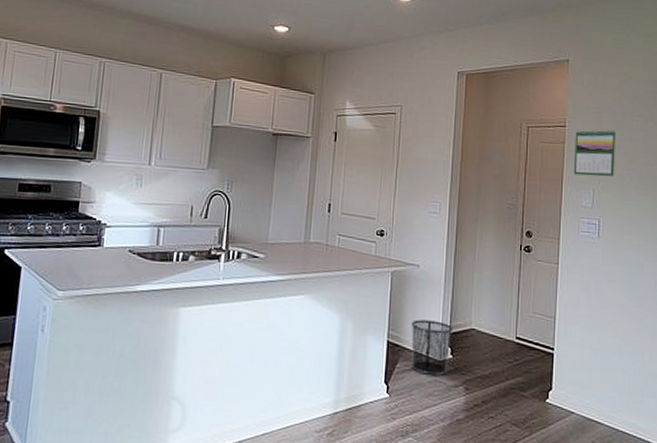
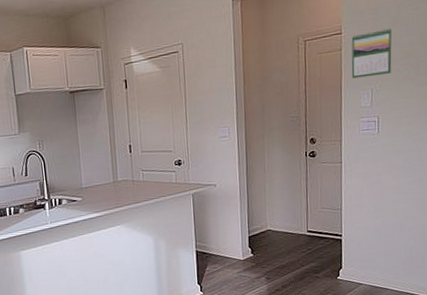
waste bin: present [411,319,452,375] -> none [214,228,251,273]

